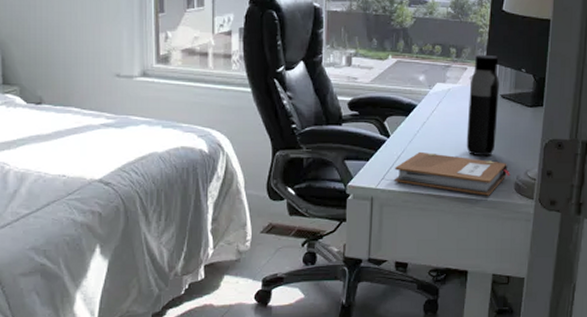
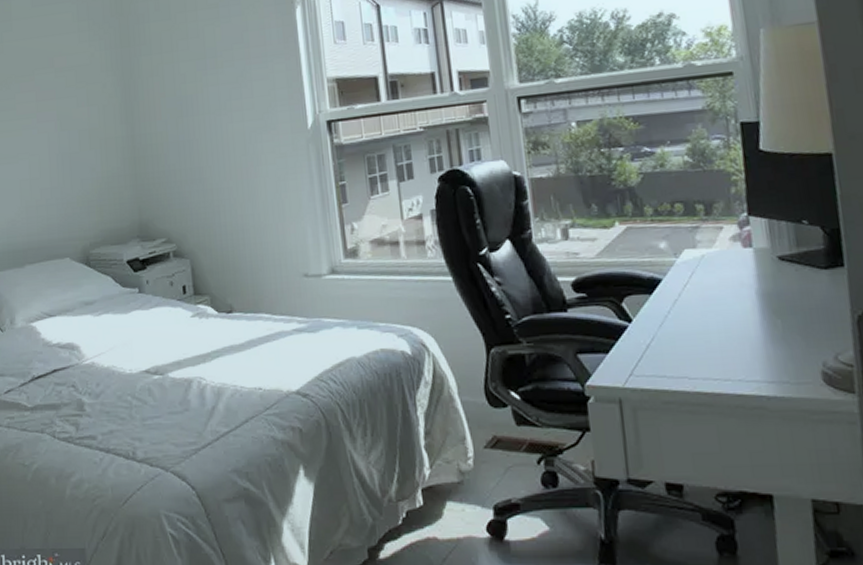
notebook: present [394,151,511,196] -> none [645,337,813,391]
water bottle: present [466,55,499,157] -> none [730,207,783,339]

